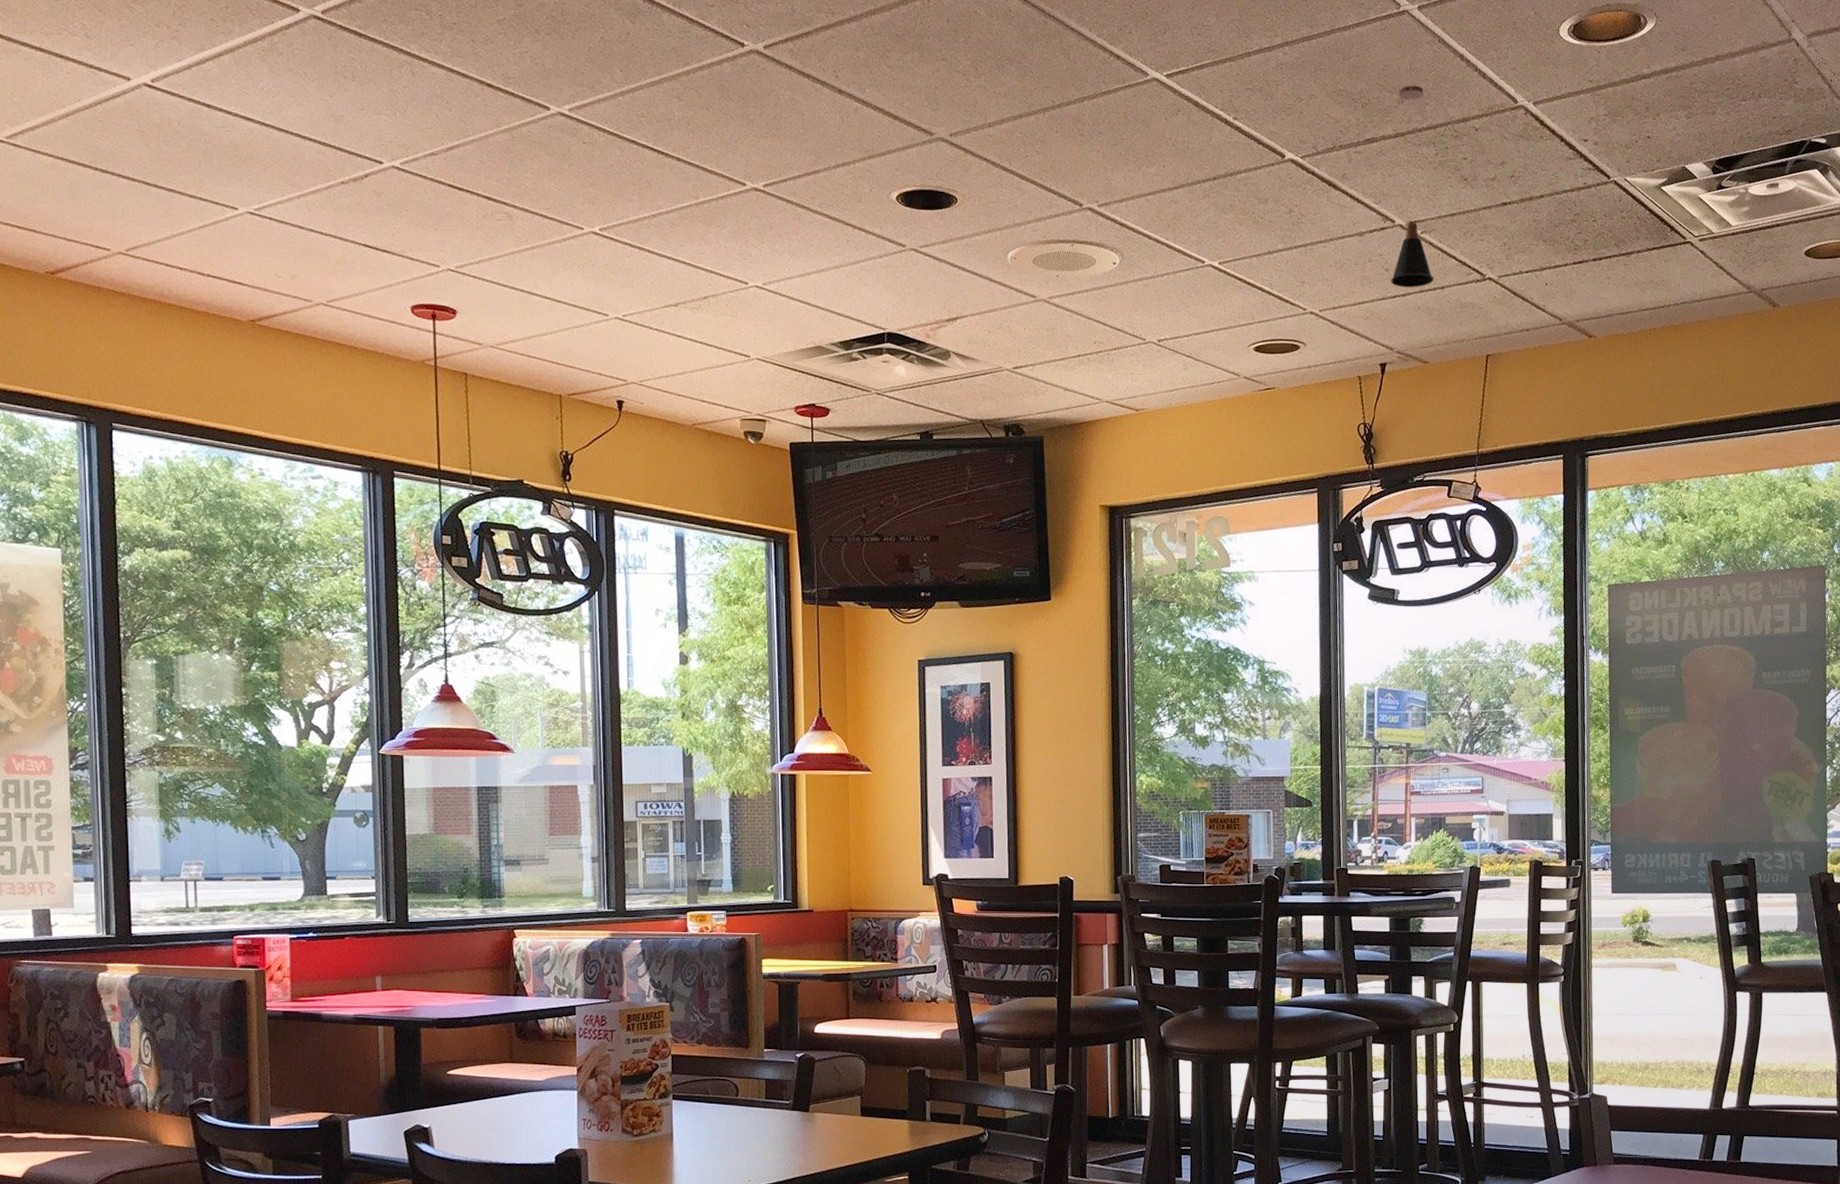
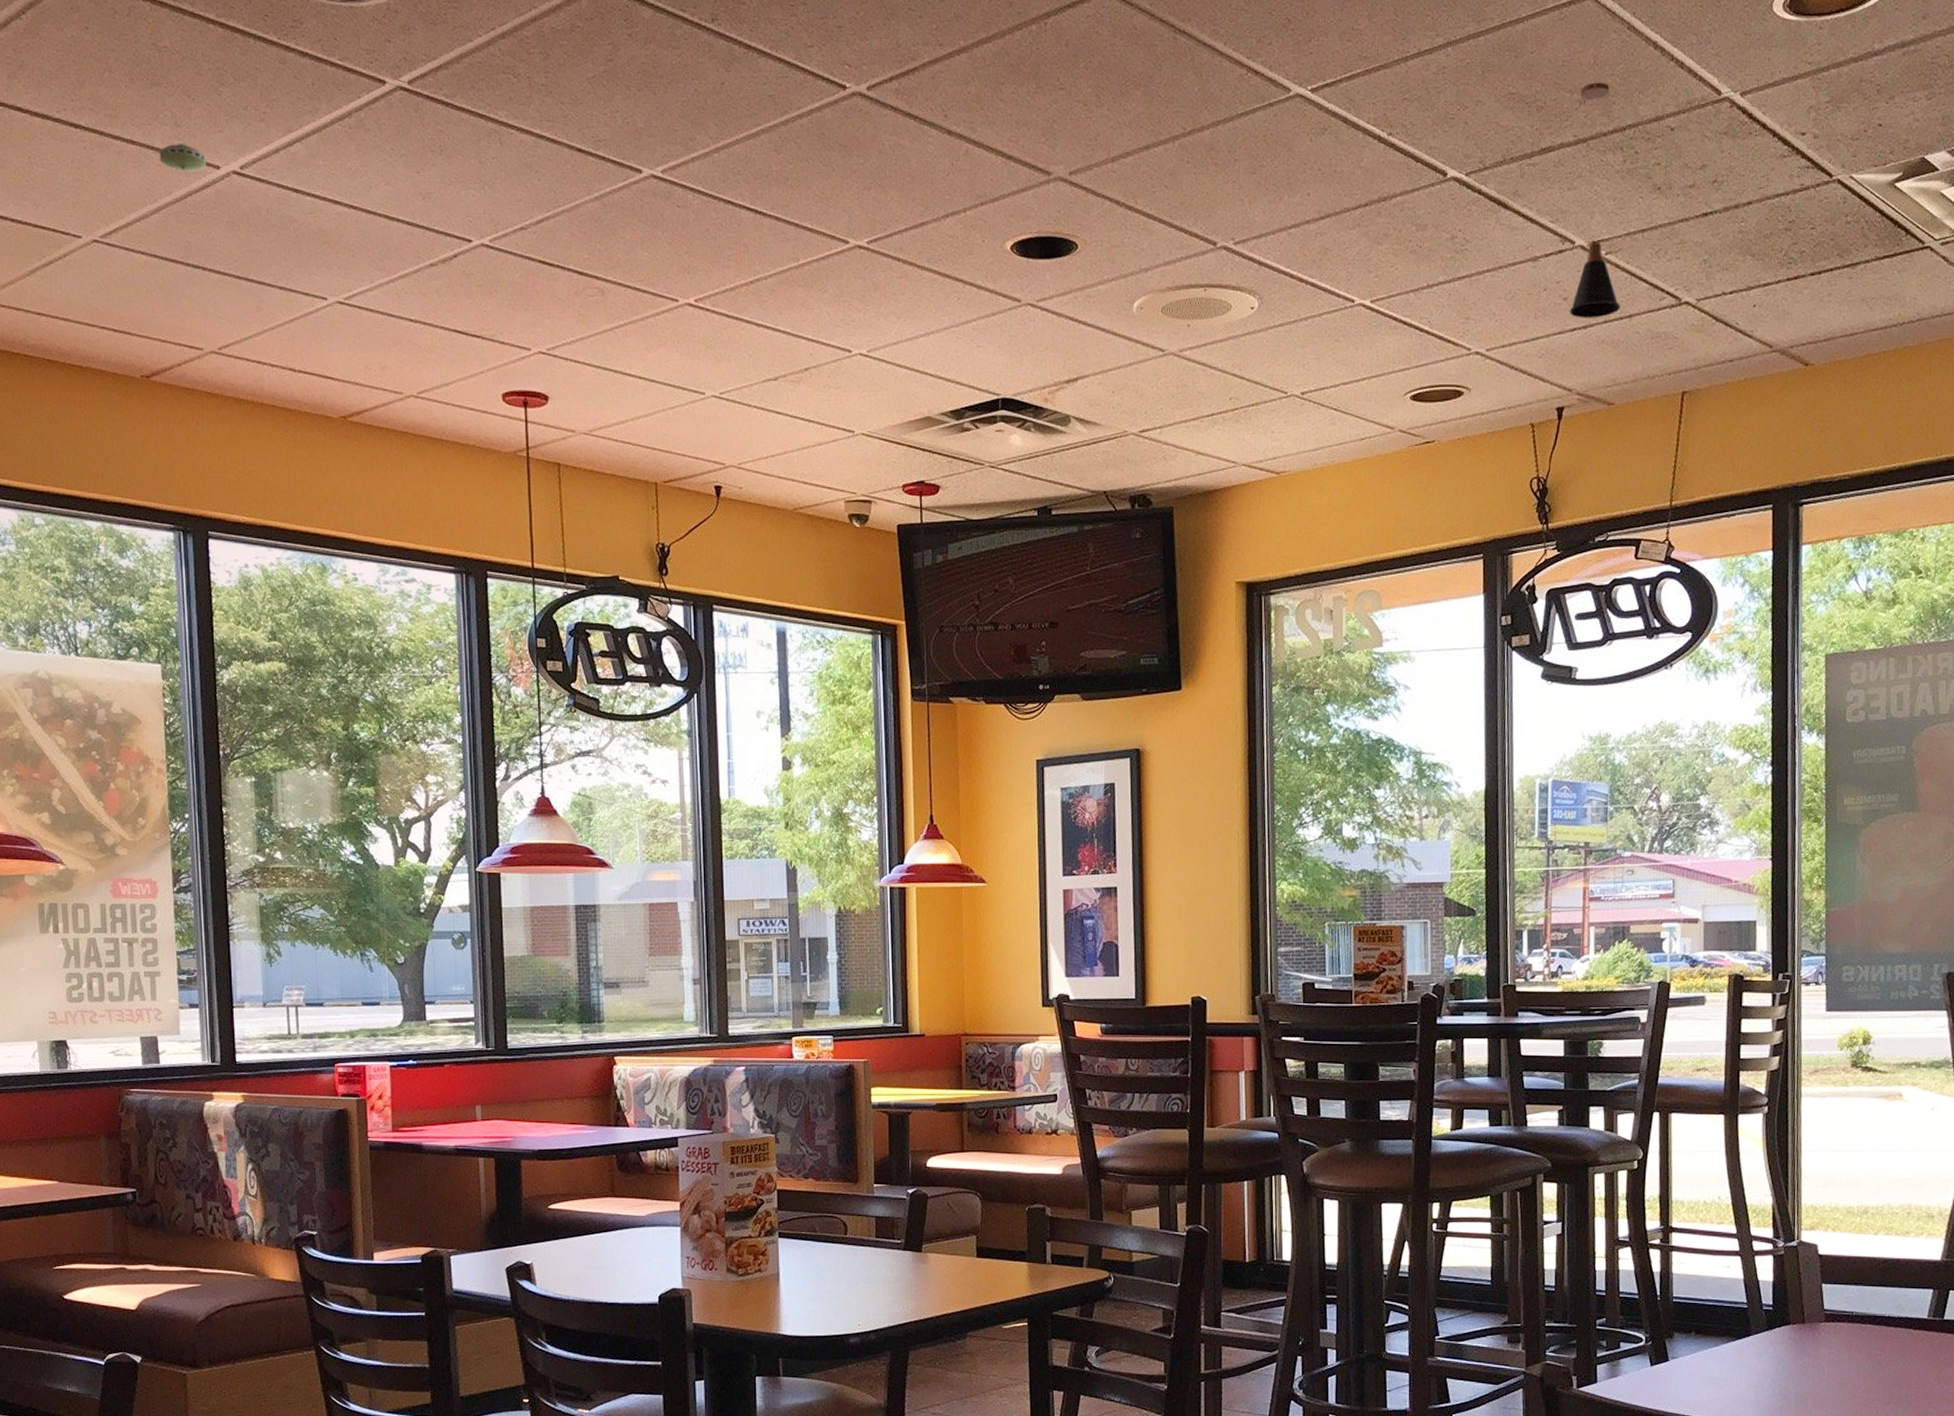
smoke detector: none [68,54,118,82] -> present [159,144,207,172]

